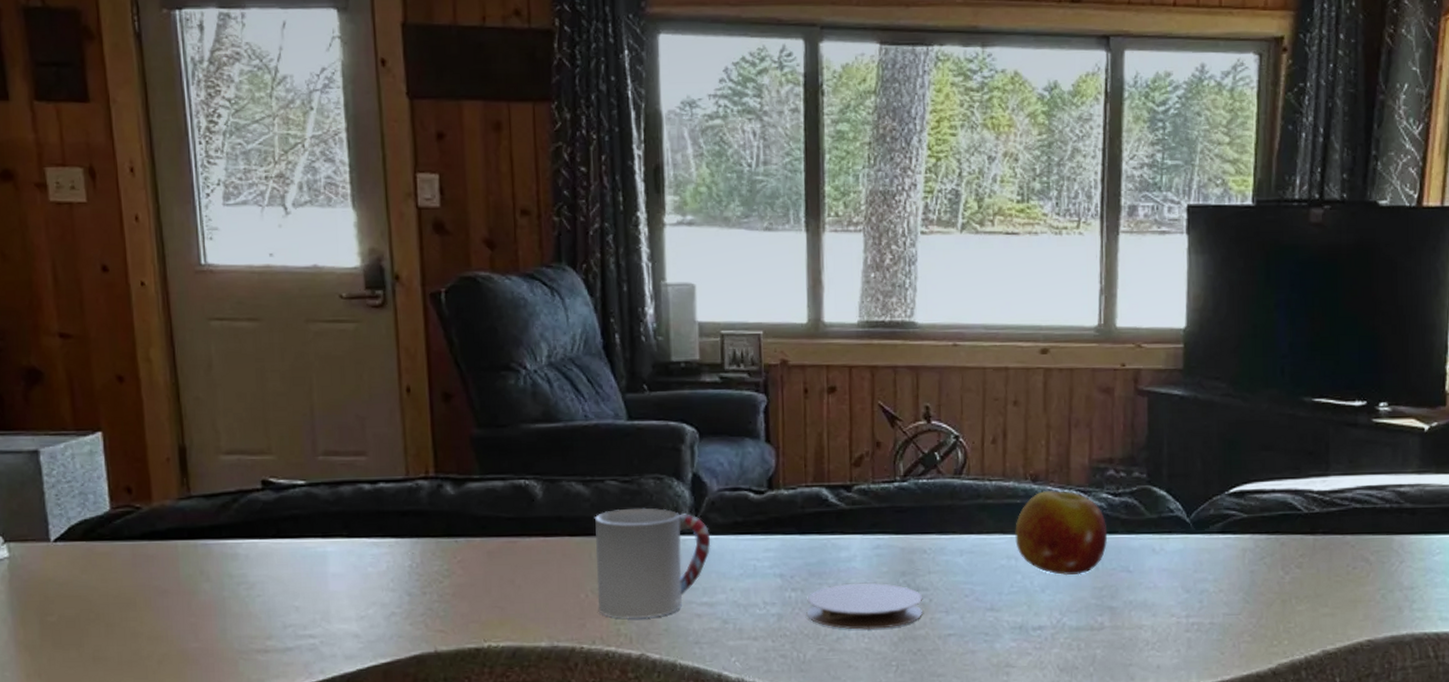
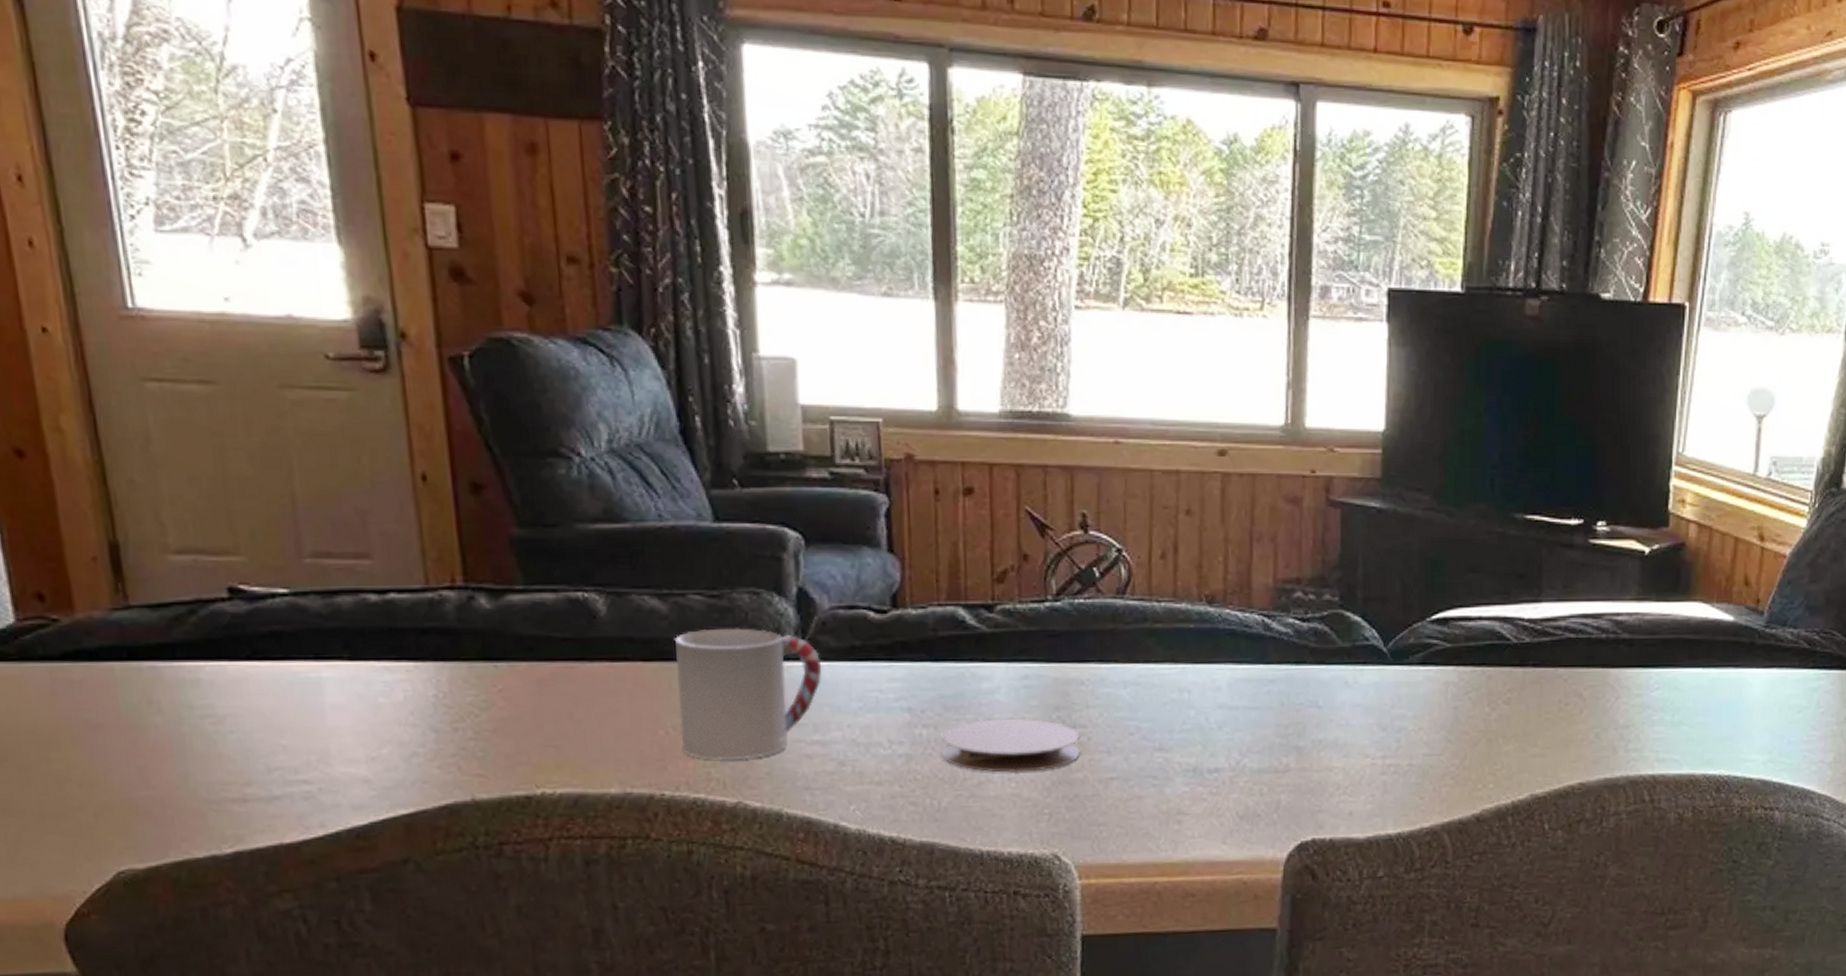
fruit: present [1015,490,1108,576] -> none [1188,614,1295,711]

